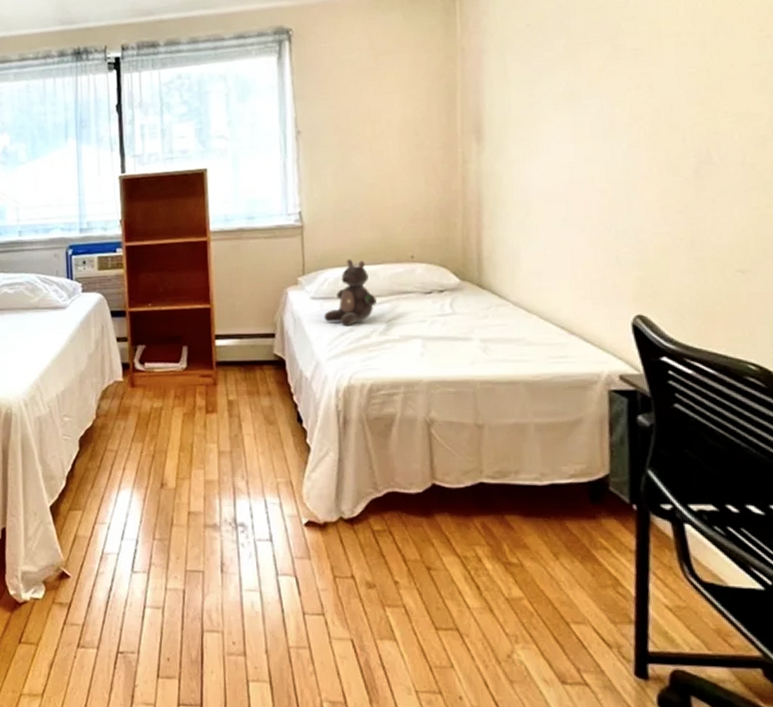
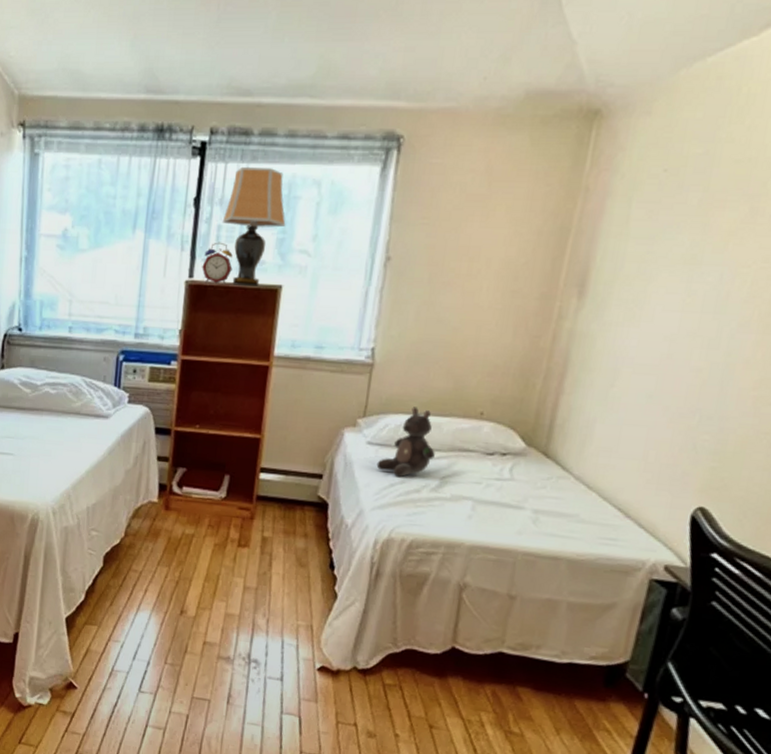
alarm clock: none [132,139,160,176] -> present [202,242,233,285]
table lamp: none [144,71,201,174] -> present [222,166,286,286]

